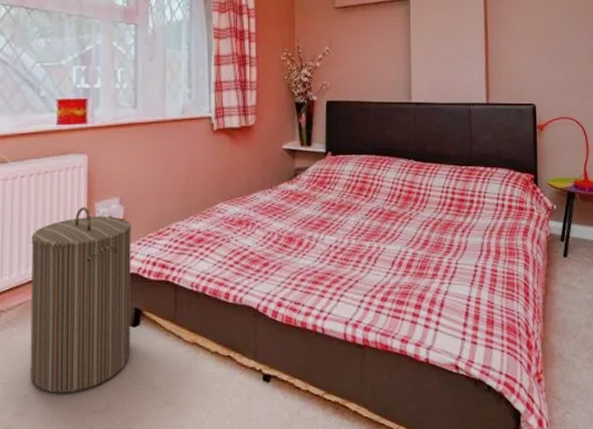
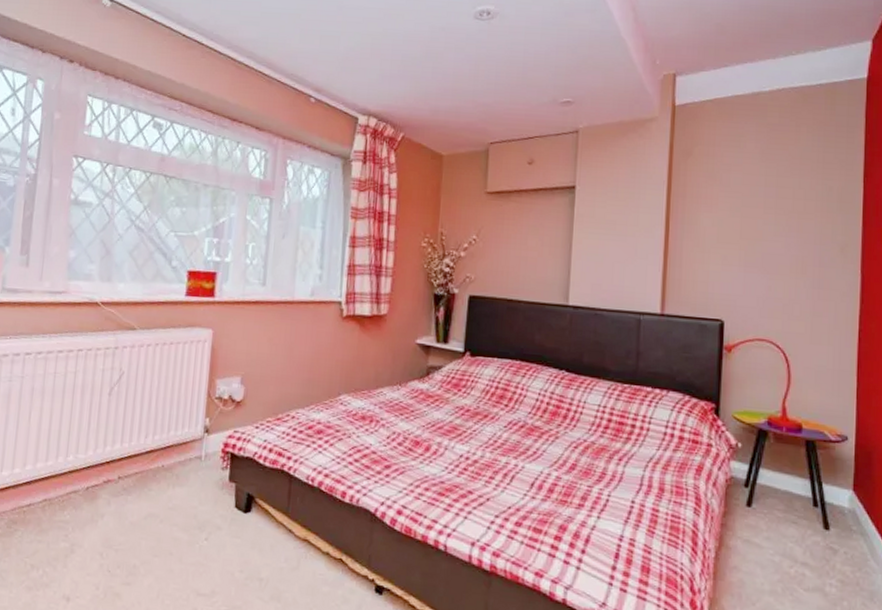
laundry hamper: present [29,207,131,393] -> none [140,382,251,571]

